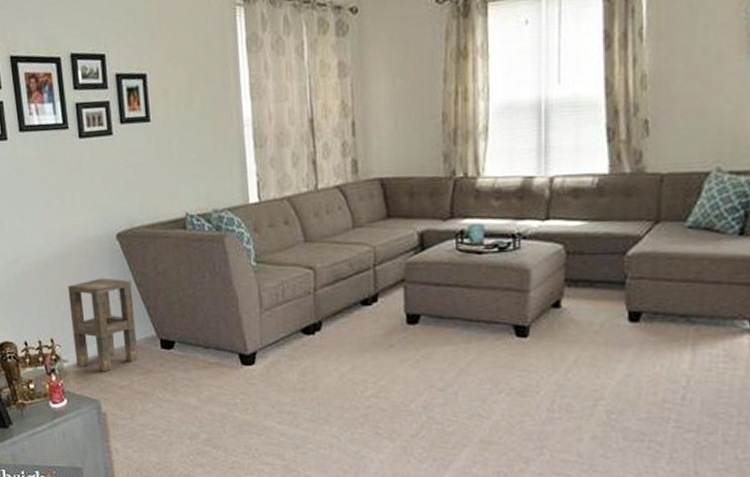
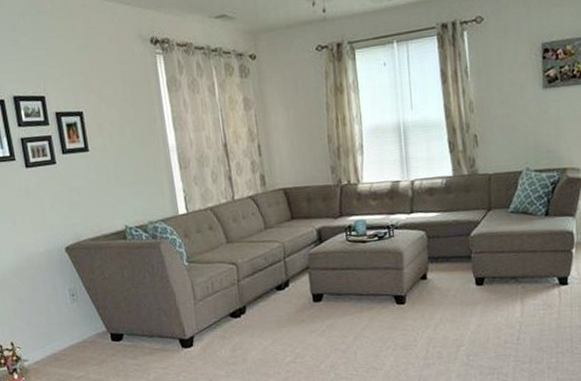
side table: present [68,277,138,372] -> none [23,285,92,367]

